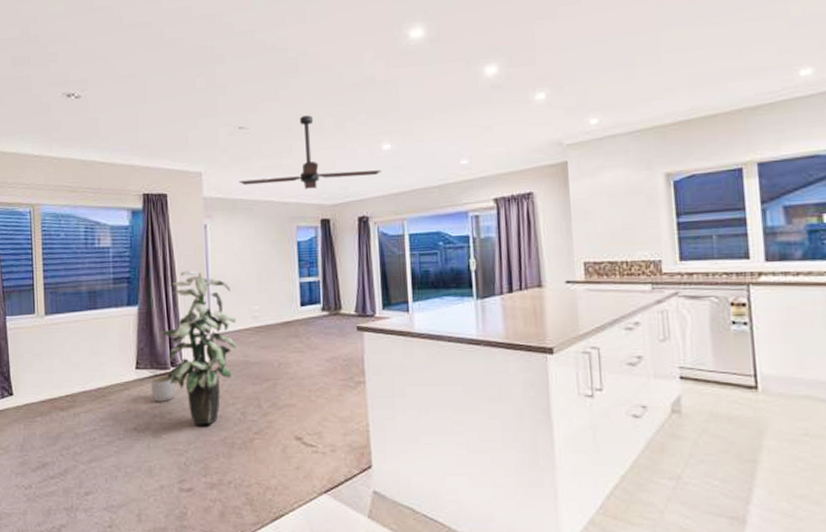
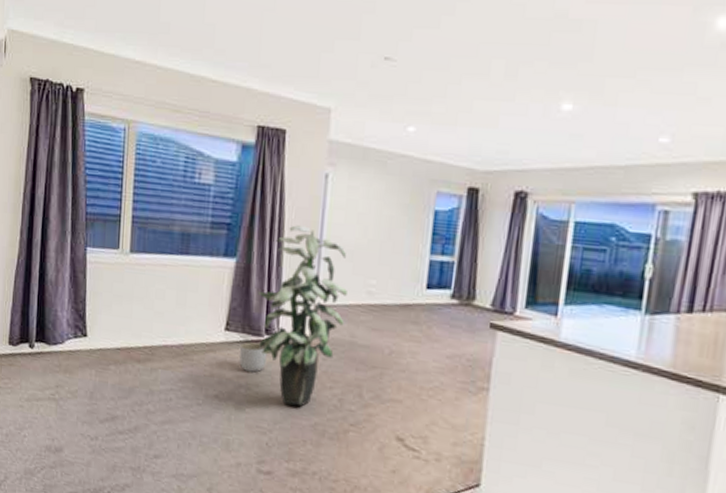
ceiling fan: present [239,115,382,189] -> none [375,53,556,148]

